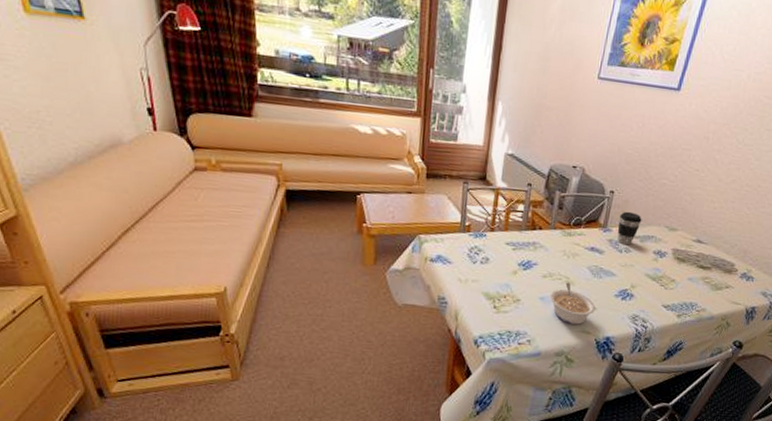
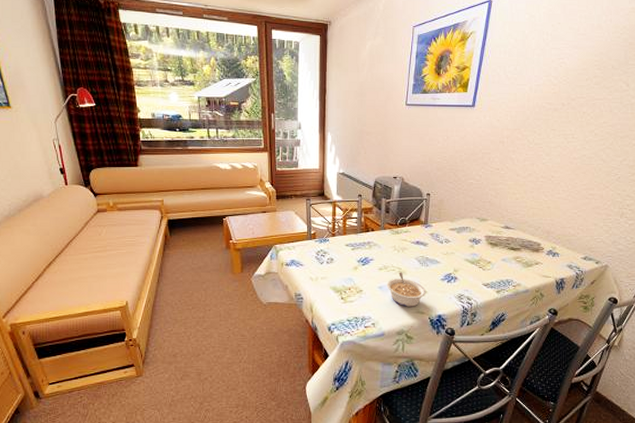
coffee cup: present [617,211,642,245] -> none [436,209,456,237]

